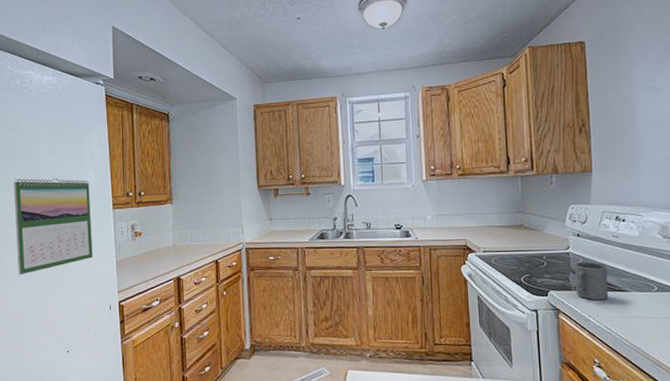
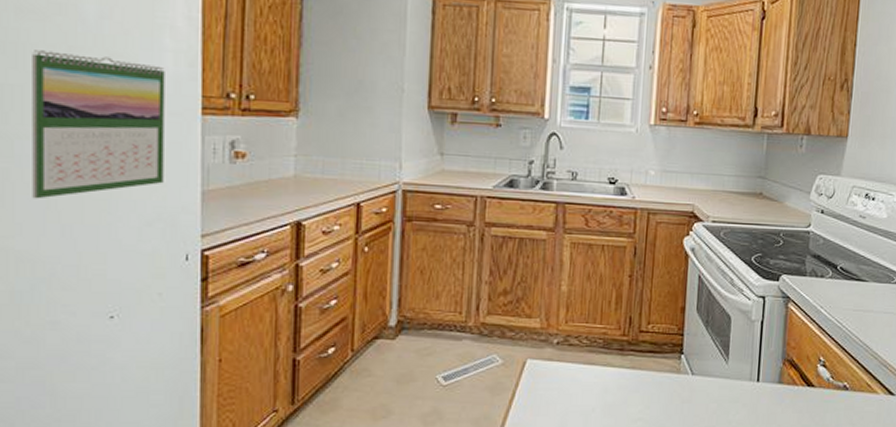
mug: present [575,262,608,301] -> none [811,243,848,290]

